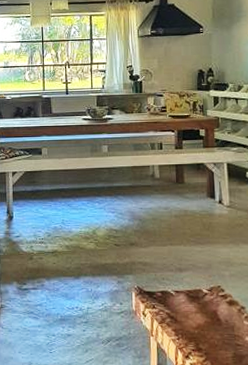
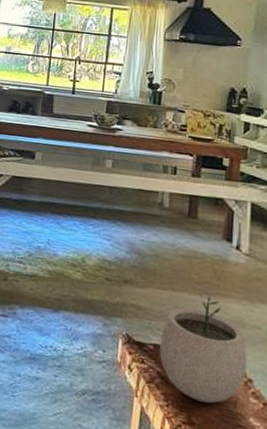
plant pot: none [166,245,239,331] -> present [159,294,247,404]

